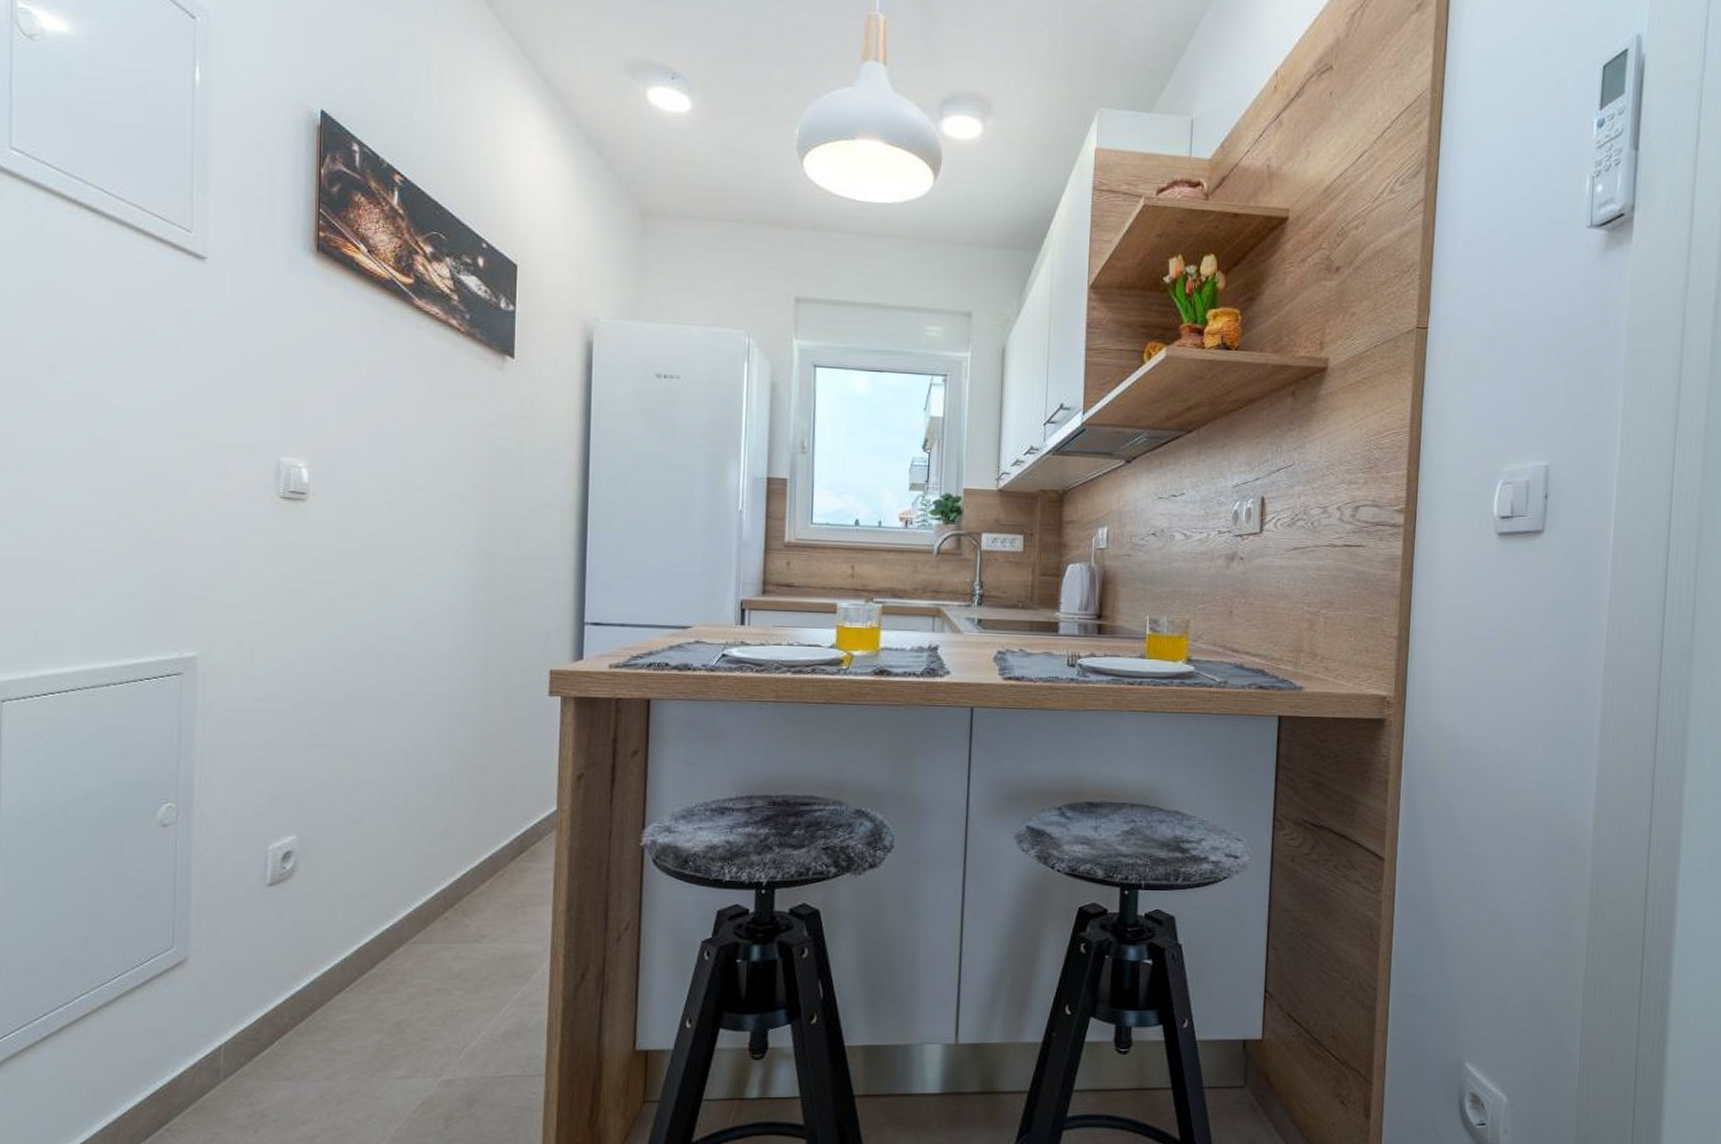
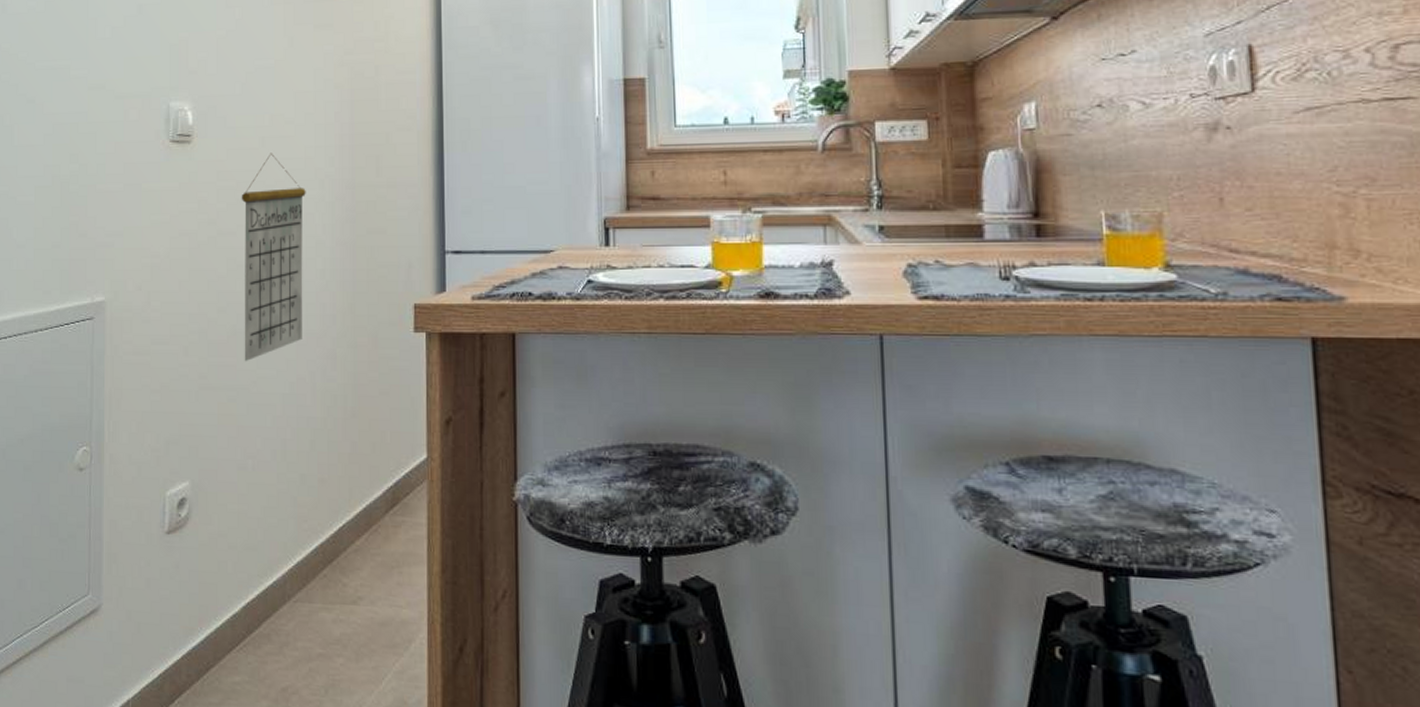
calendar: none [363,518,438,721] -> present [241,153,306,362]

